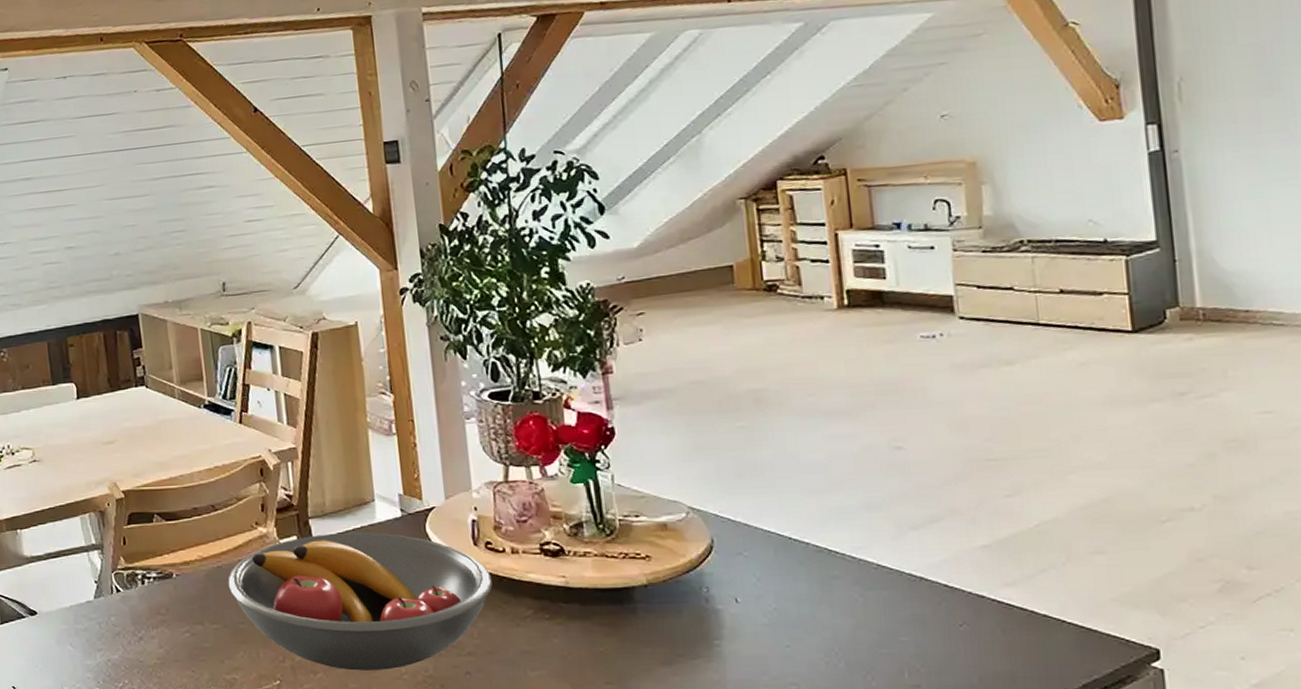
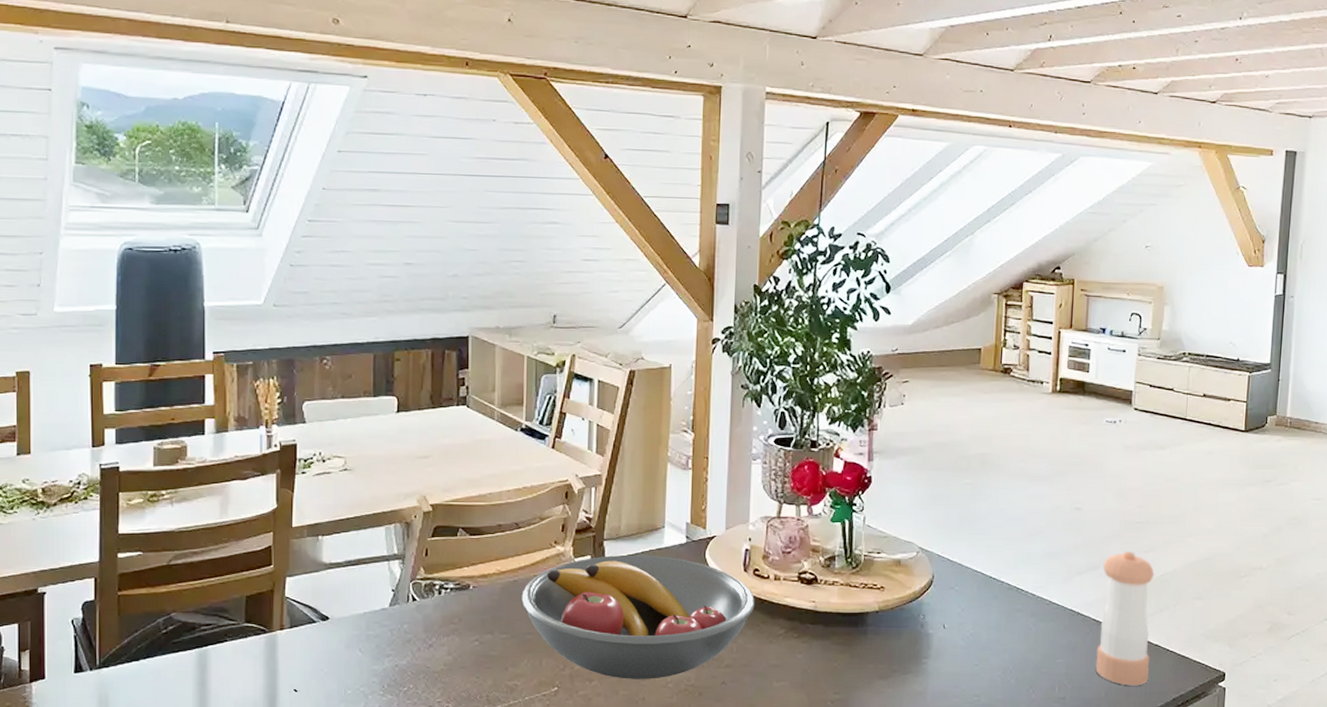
pepper shaker: none [947,497,1040,669] -> present [1095,551,1155,686]

